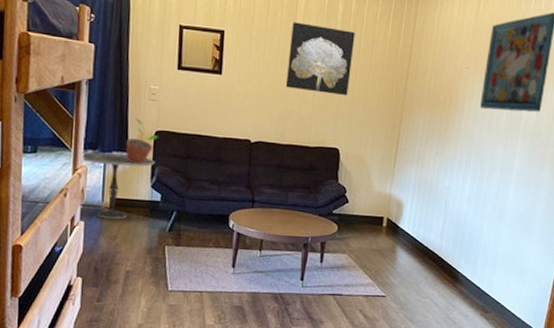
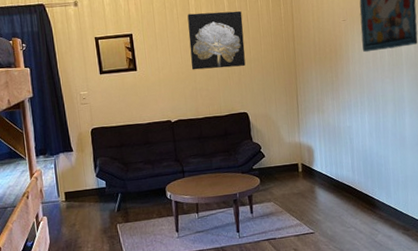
side table: present [82,152,155,220] -> none [35,153,96,211]
potted plant: present [126,119,158,164] -> none [69,122,94,160]

